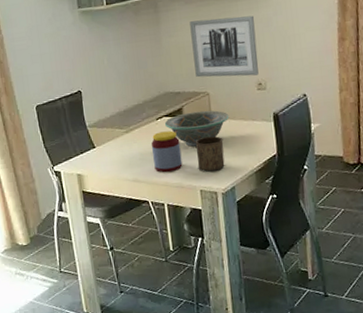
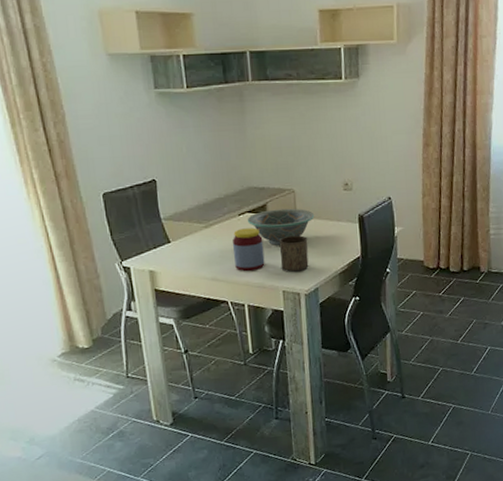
wall art: present [189,15,259,78] -> none [276,113,346,176]

